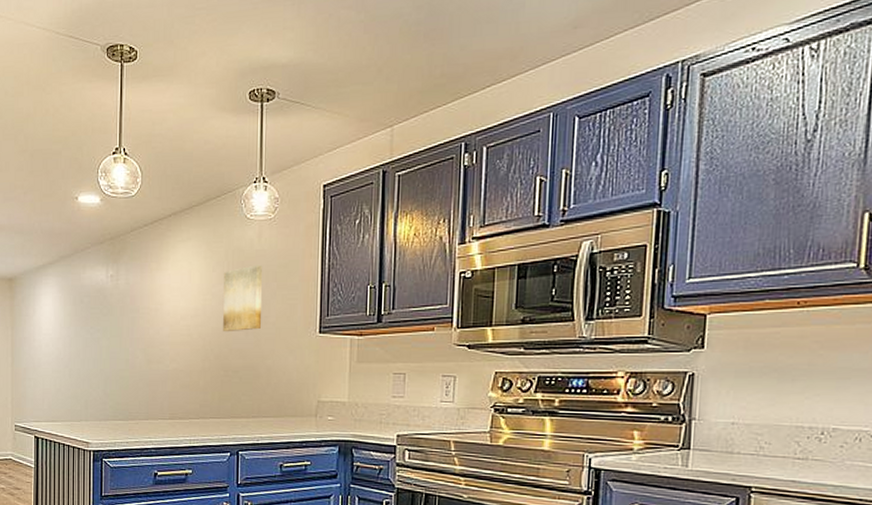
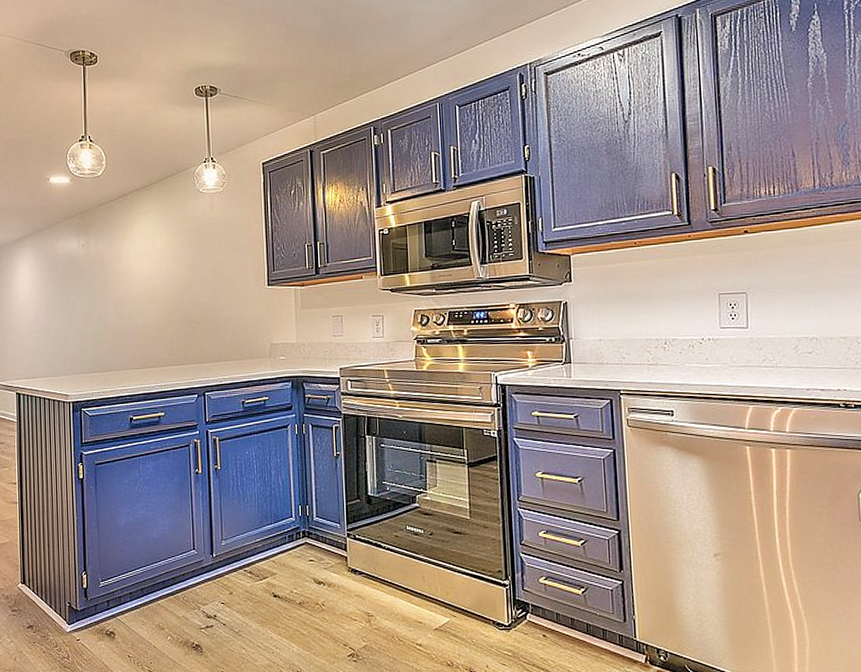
wall art: present [223,265,262,332] -> none [183,230,218,289]

